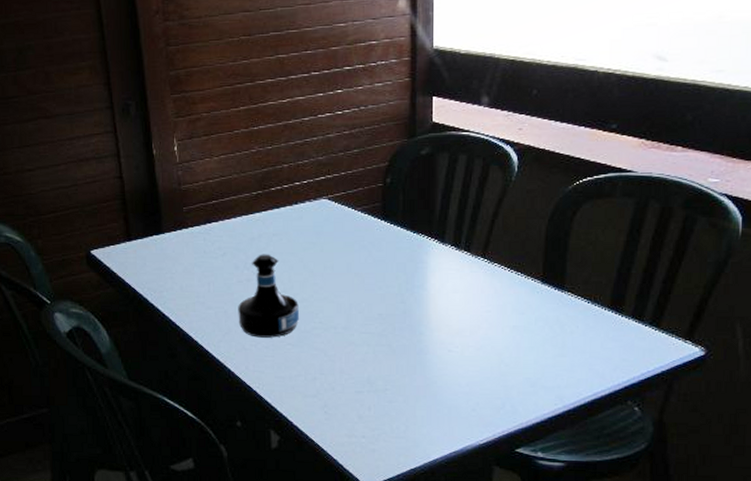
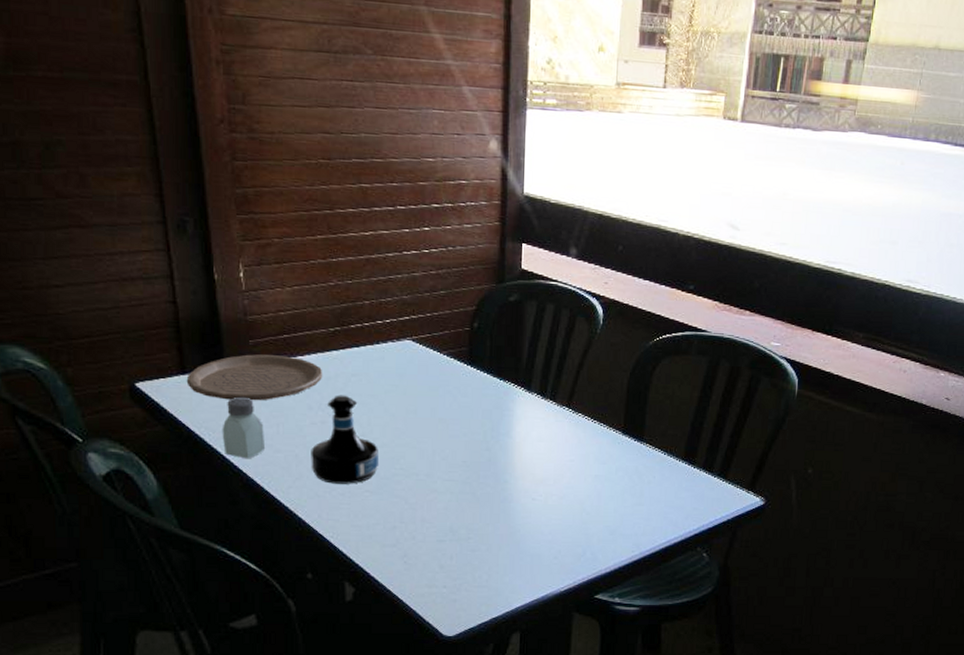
plate: none [131,220,248,263] -> present [186,354,323,401]
saltshaker: none [161,259,198,316] -> present [222,396,264,459]

